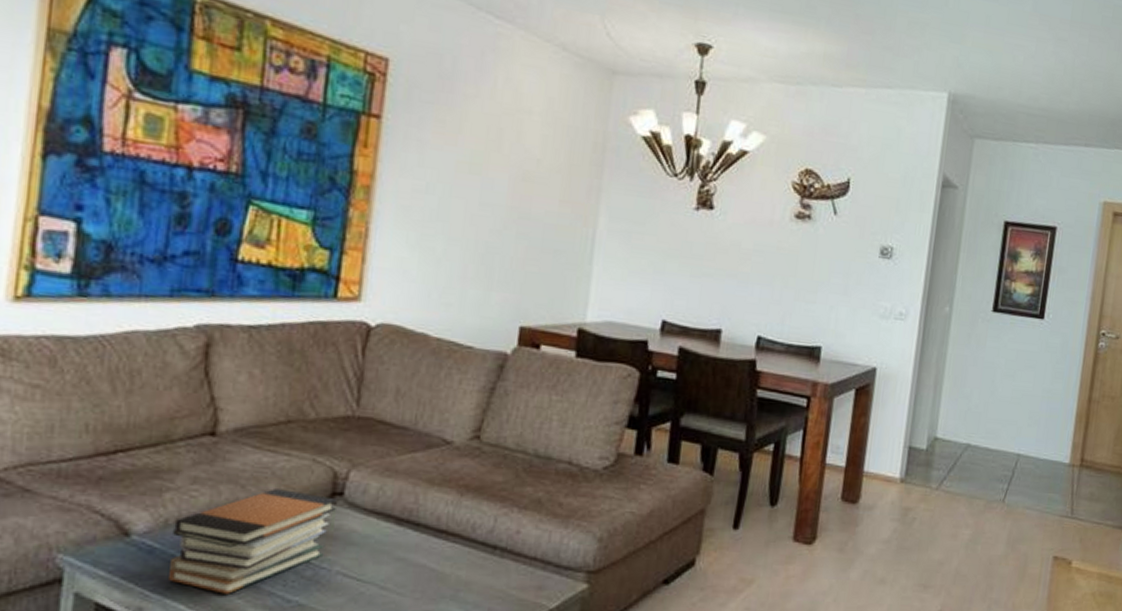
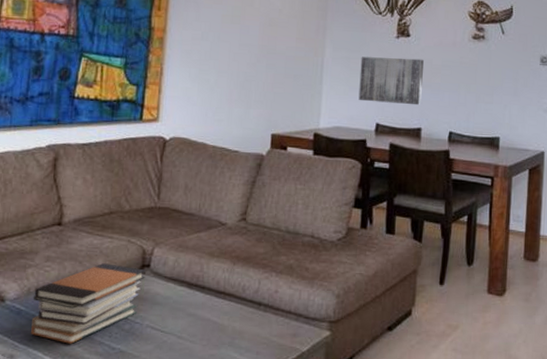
wall art: none [640,231,730,300] -> present [358,56,424,106]

